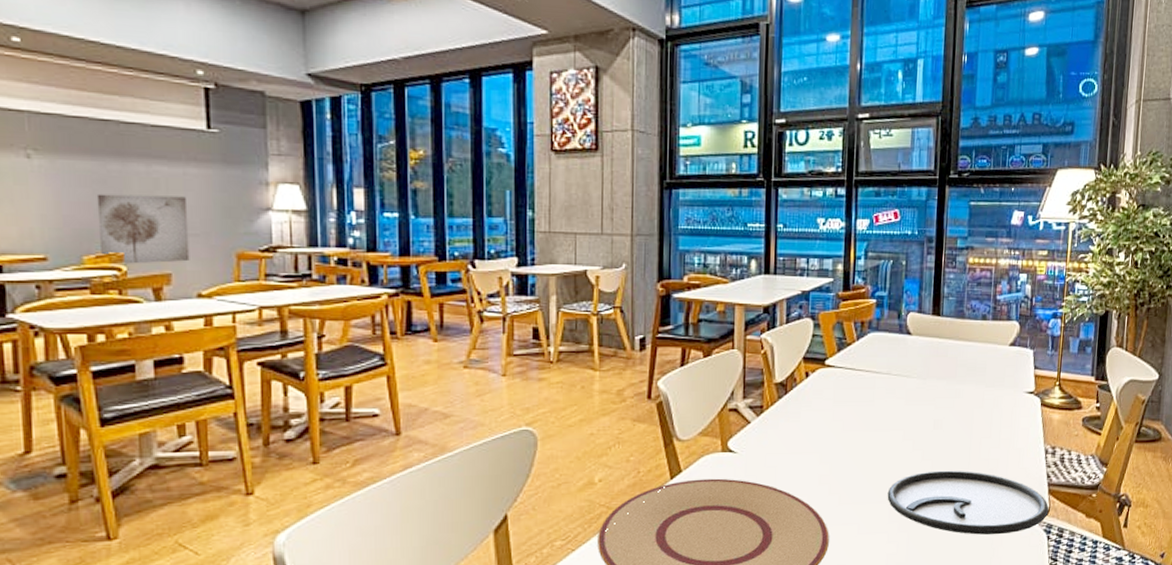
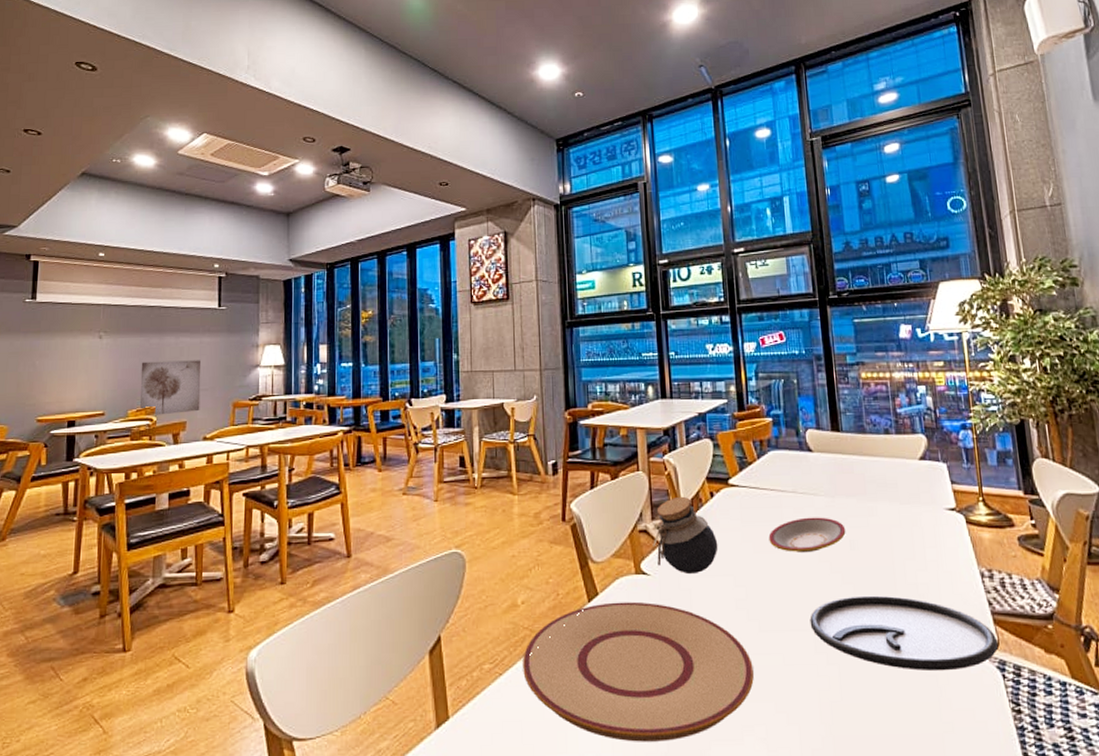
jar: none [742,375,808,452] -> present [653,496,719,575]
plate: none [858,398,932,431] -> present [768,517,846,552]

